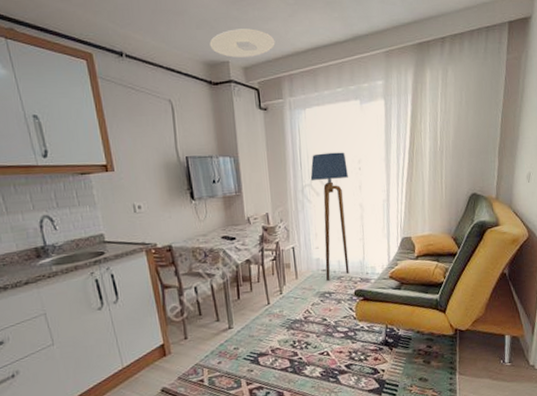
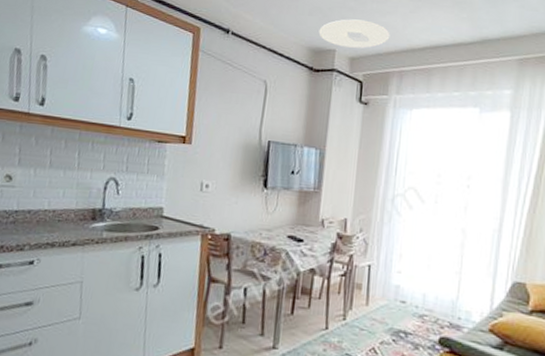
floor lamp: present [310,152,349,281] -> none [403,161,453,317]

